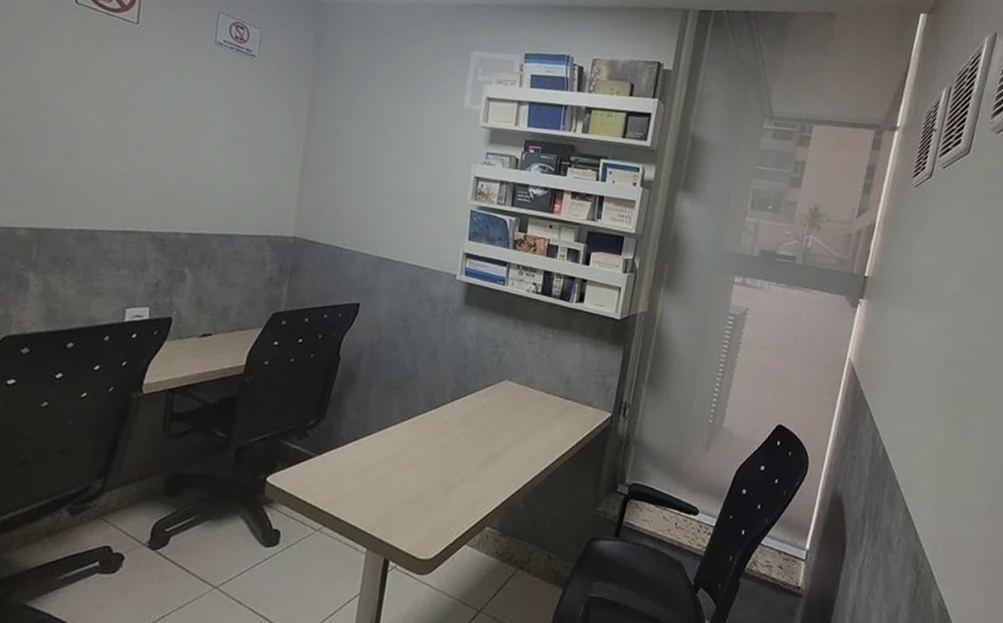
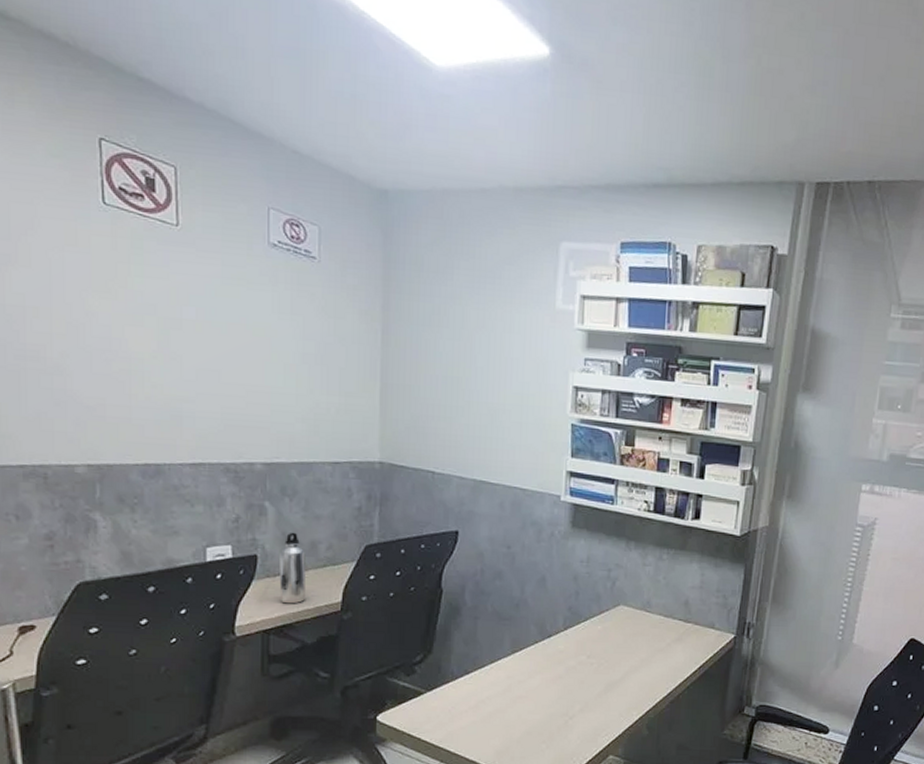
water bottle: none [189,297,217,365] -> present [279,532,306,604]

